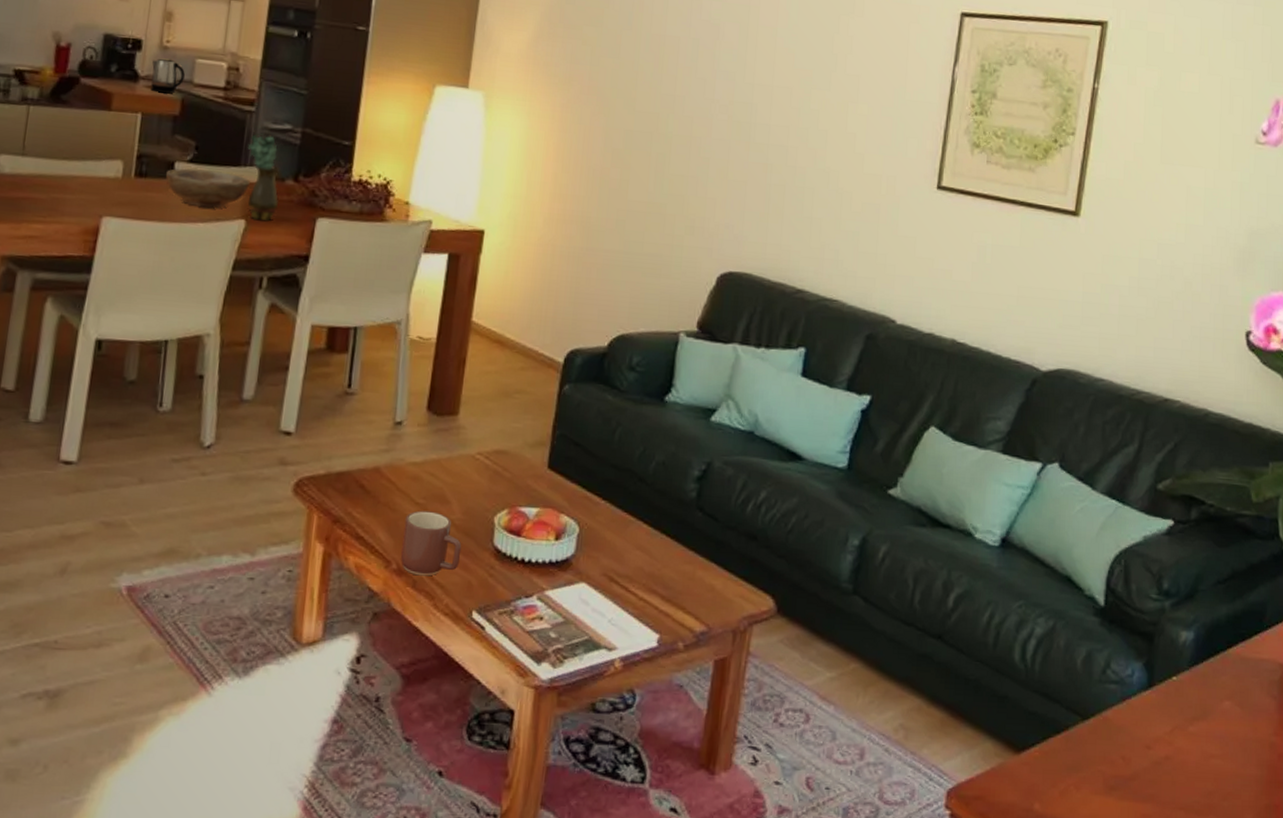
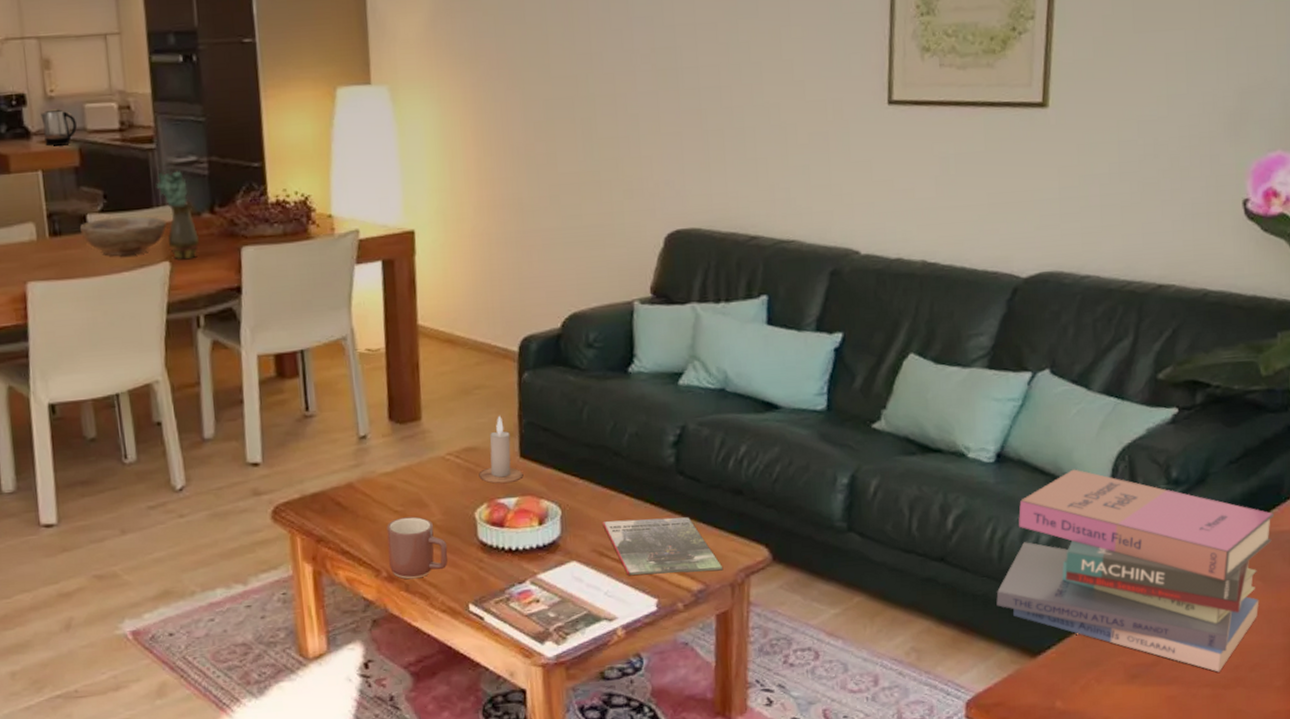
candle: none [504,423,548,493] -> present [479,415,523,484]
magazine: none [617,545,728,615] -> present [602,517,723,575]
books: none [987,565,1256,796] -> present [996,469,1275,672]

